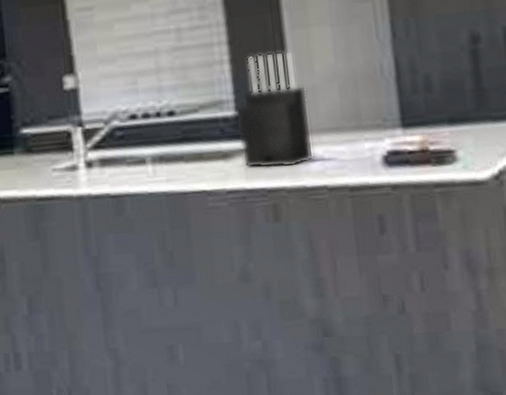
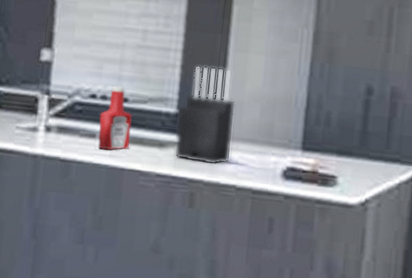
ketchup bottle: none [145,99,189,175] -> present [97,86,132,150]

